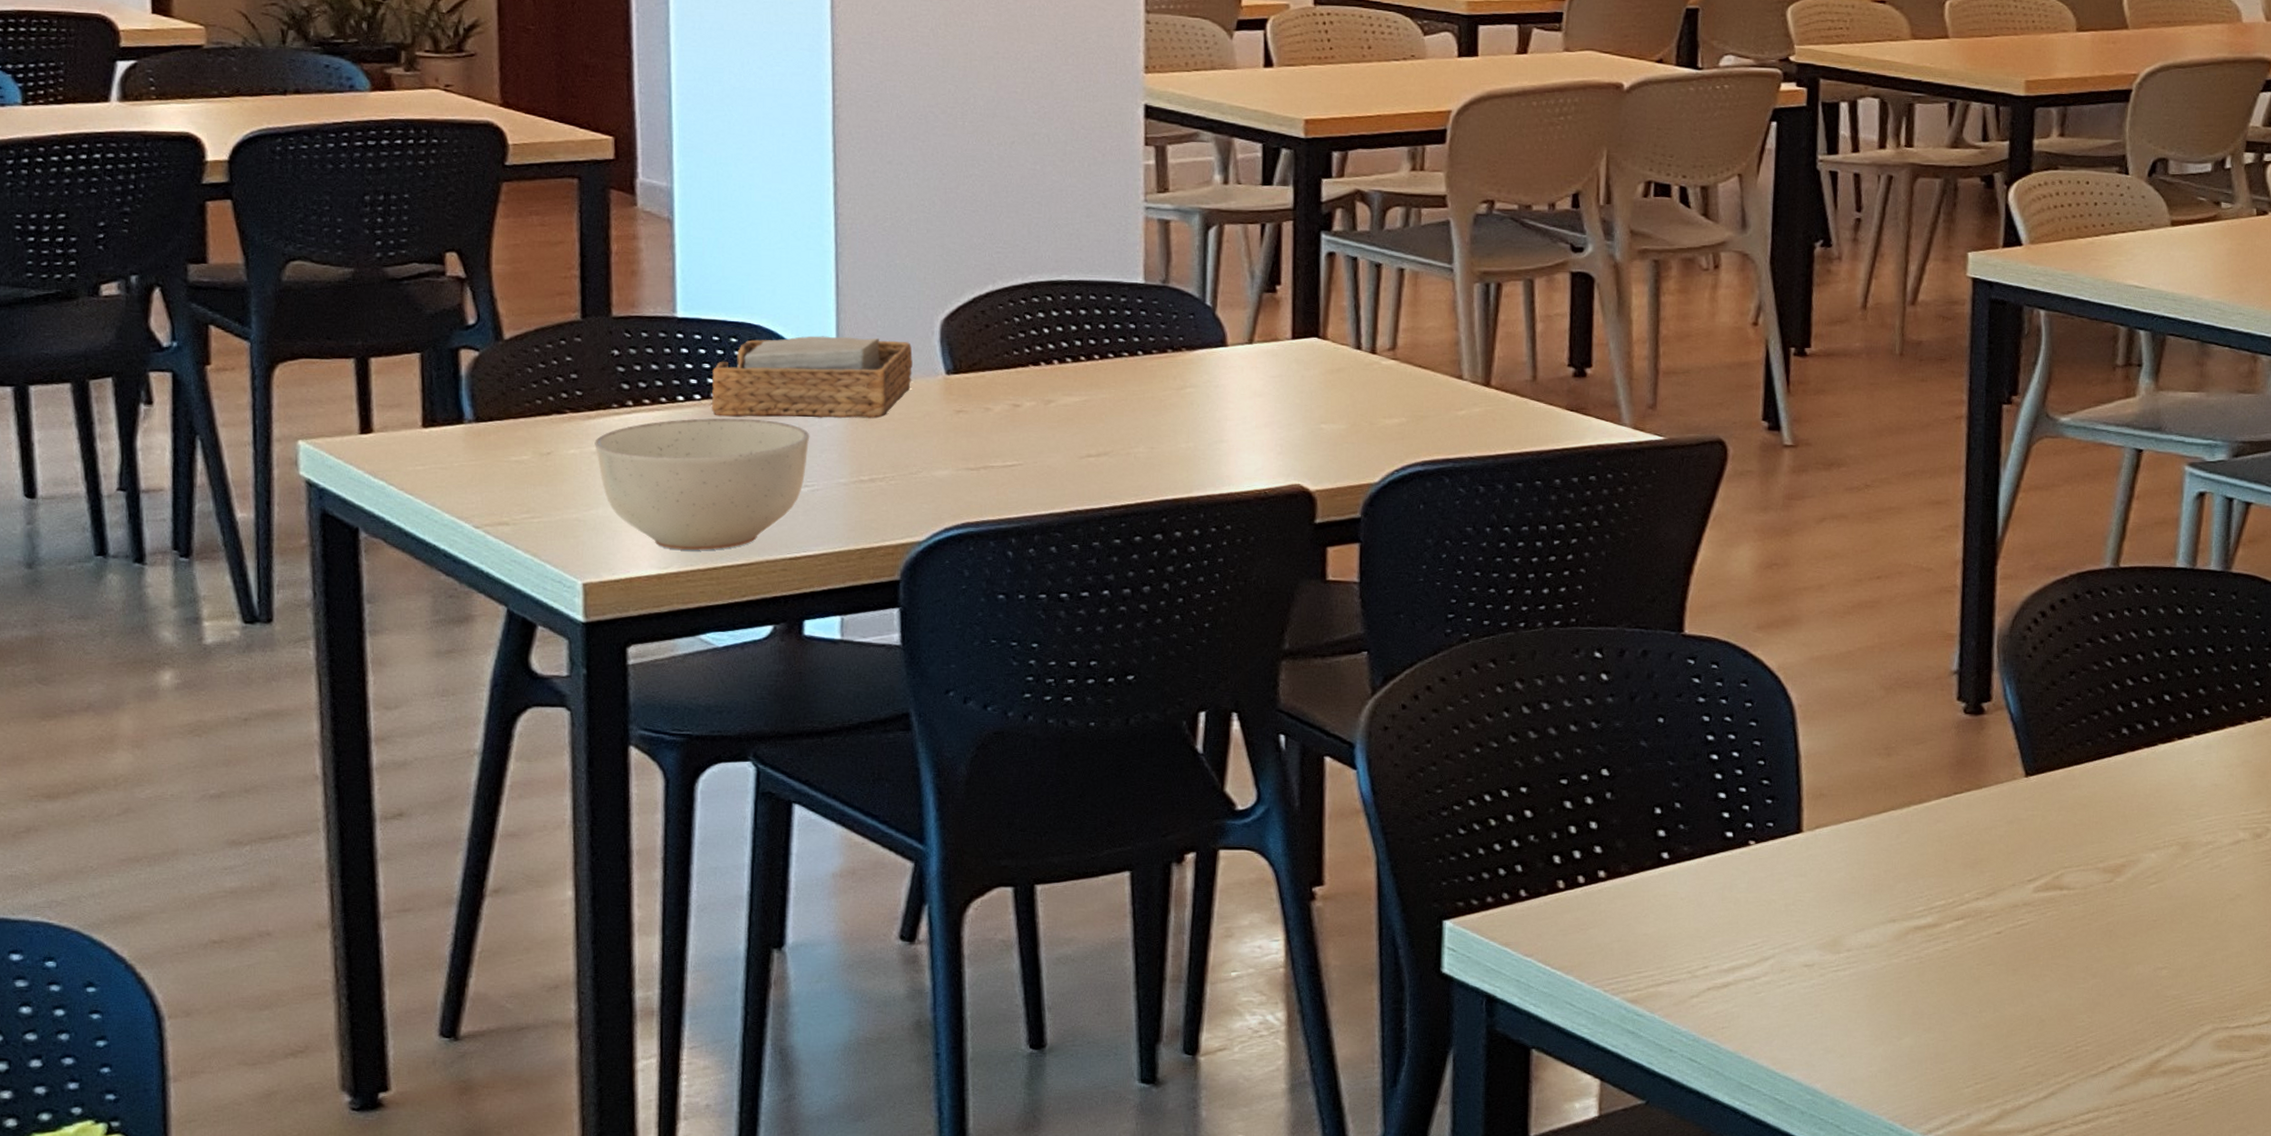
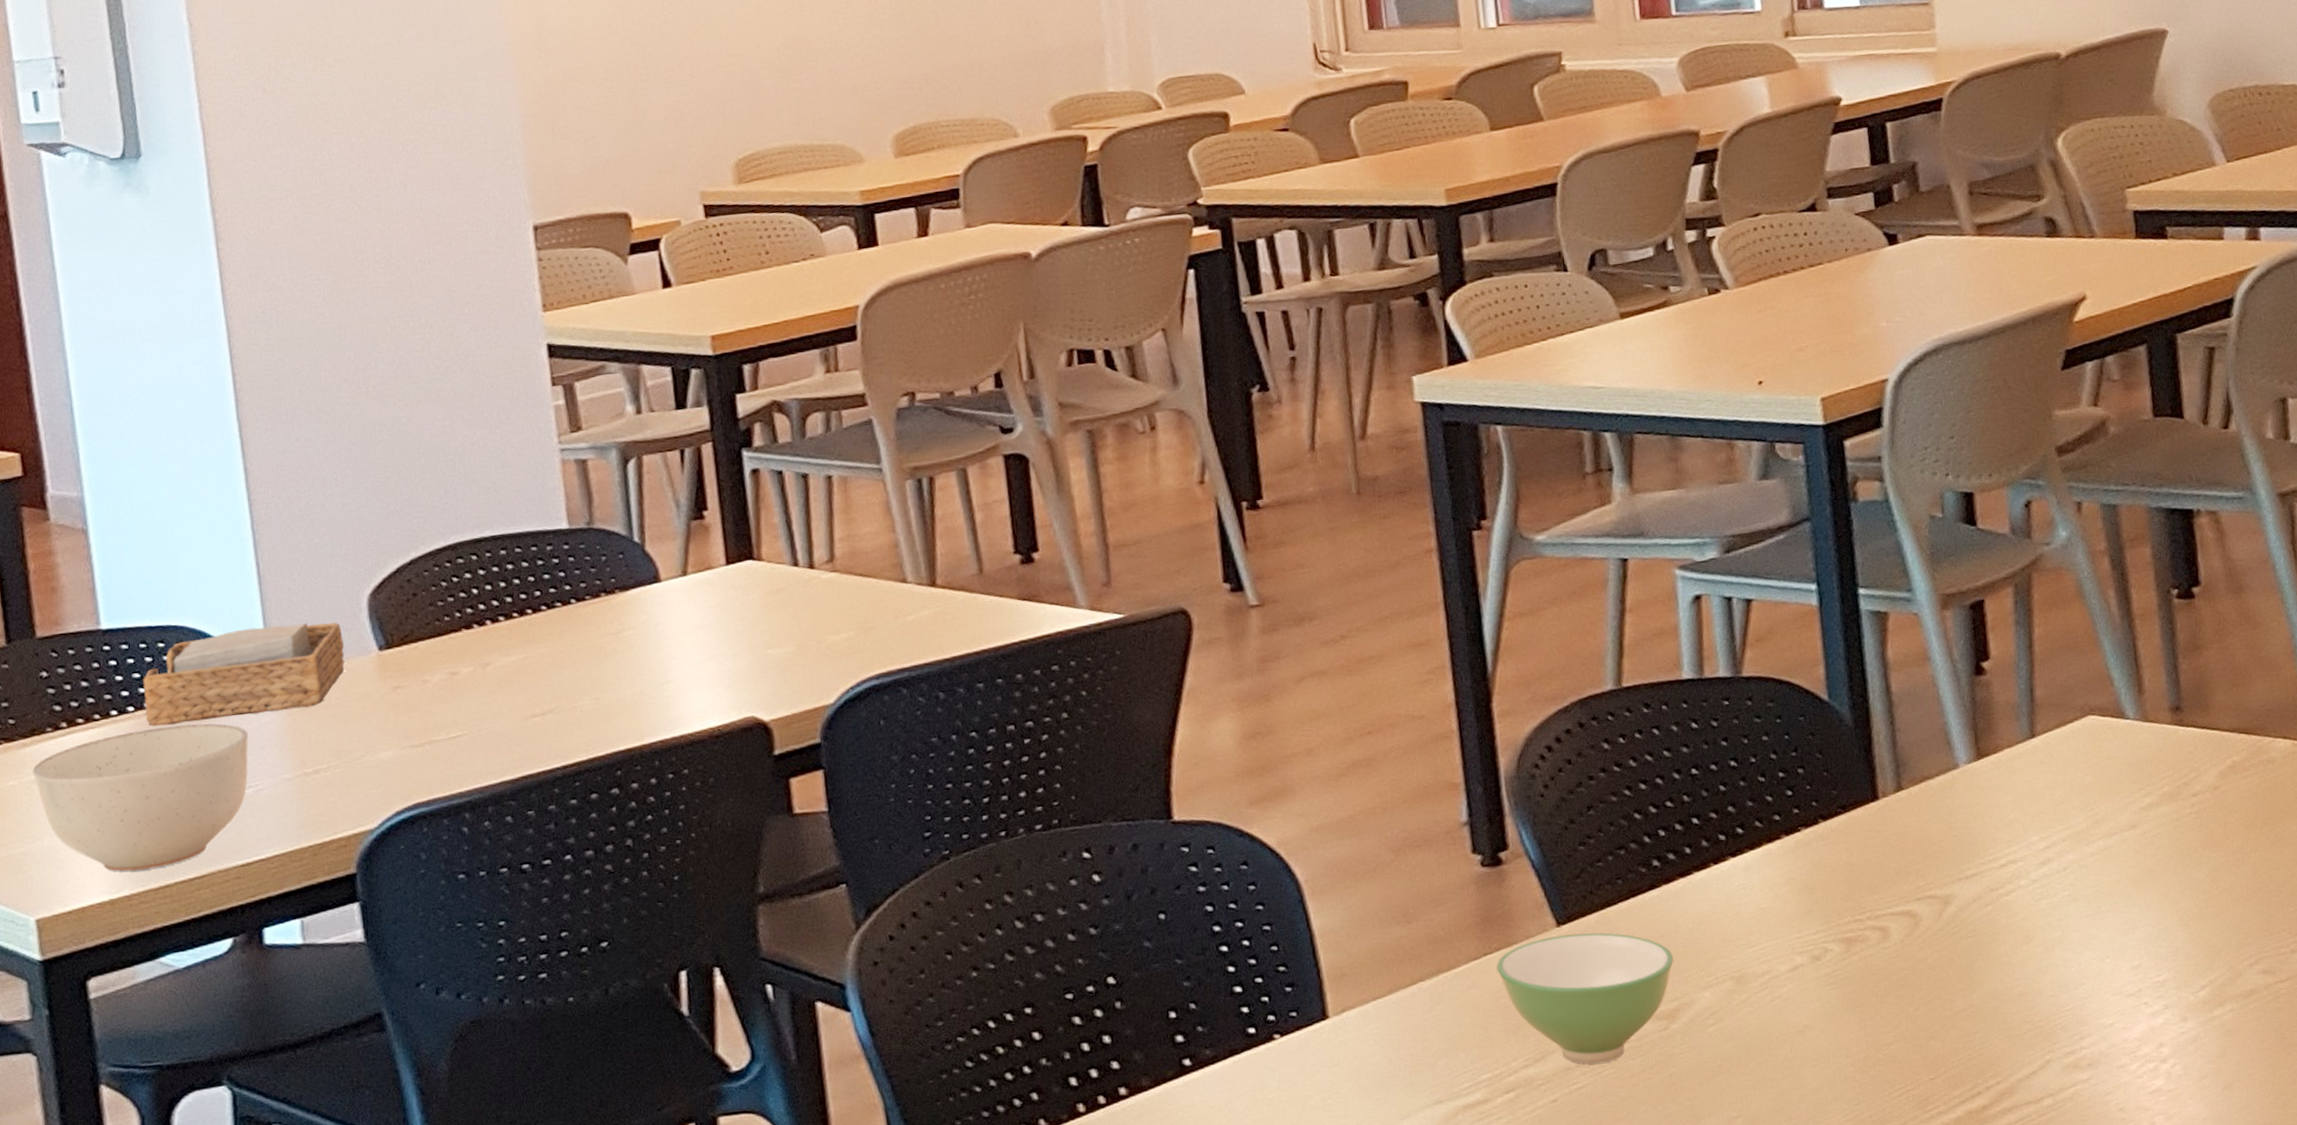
bowl: none [1964,785,2128,904] -> present [1496,932,1674,1064]

